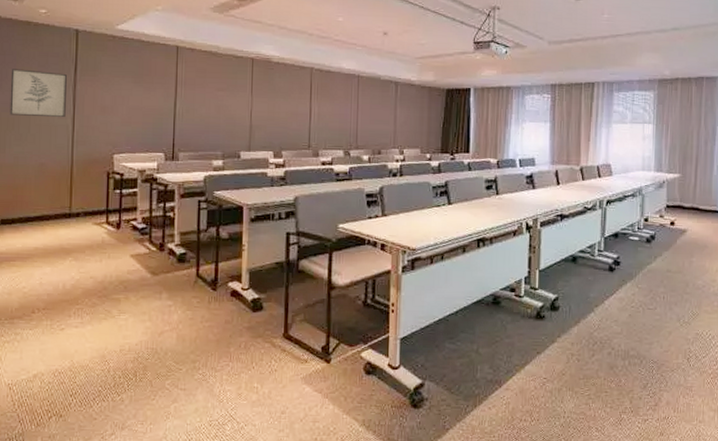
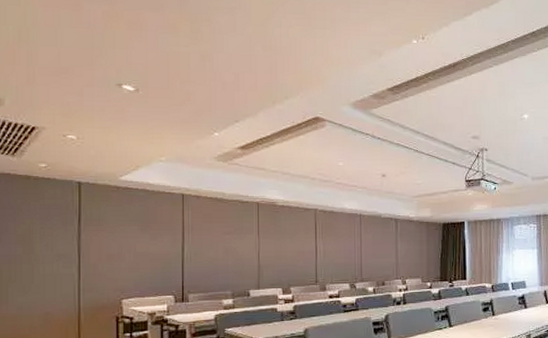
wall art: present [9,69,67,117] -> none [11,222,71,267]

